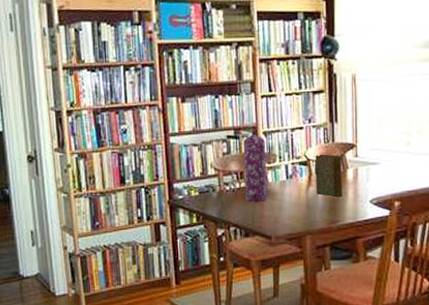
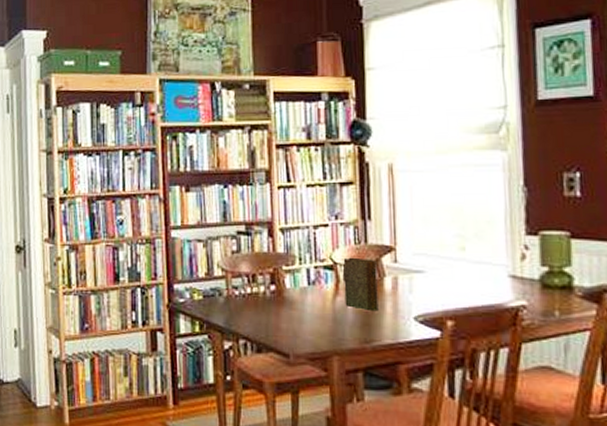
gas cylinder: present [243,131,268,202] -> none [256,227,285,311]

